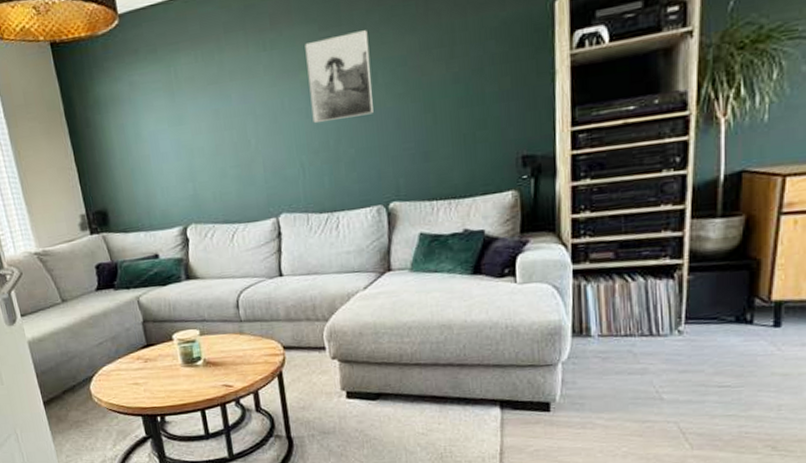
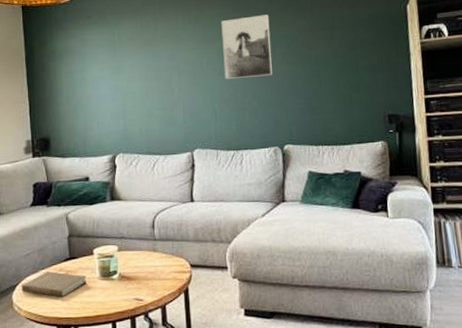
book: none [98,359,169,387] -> present [21,271,87,297]

